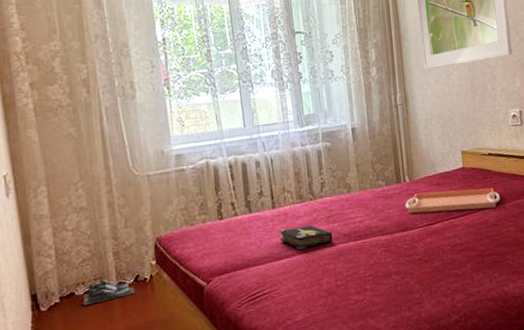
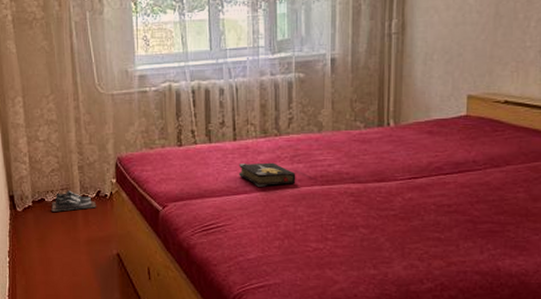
serving tray: present [405,187,500,214] -> none [385,141,511,168]

